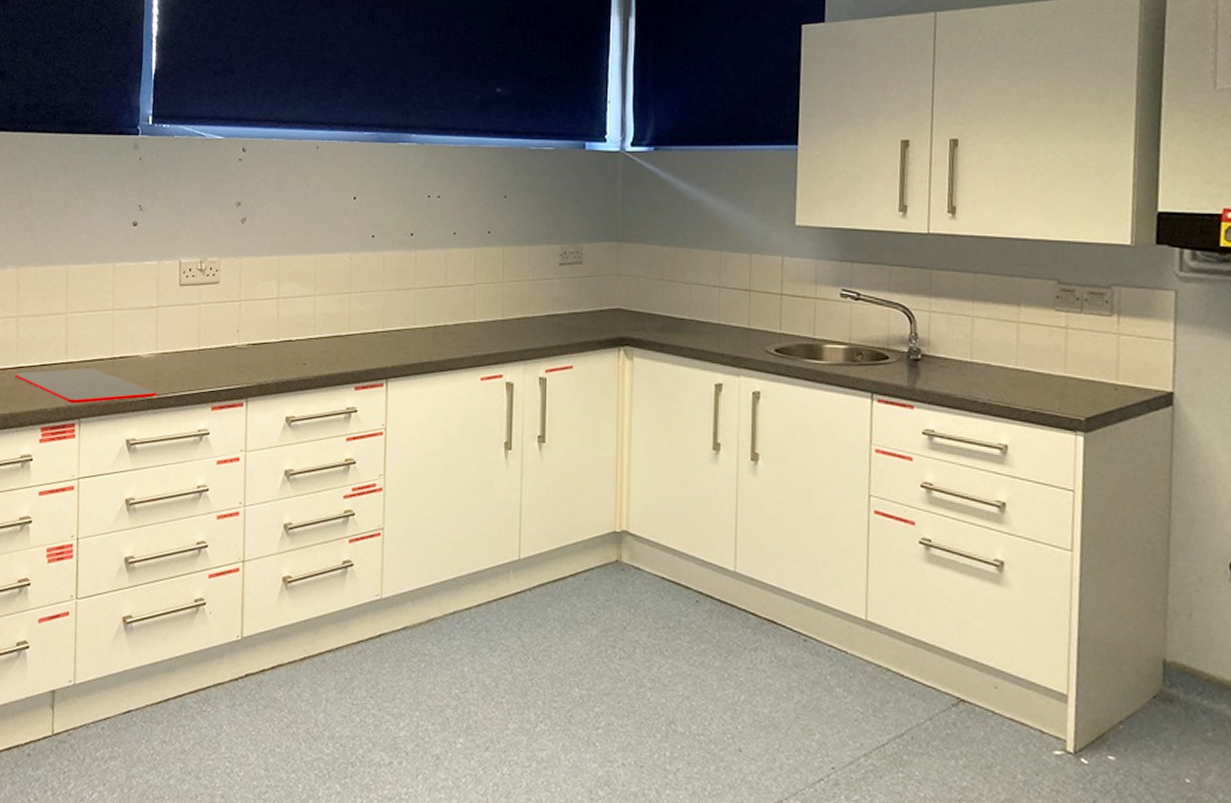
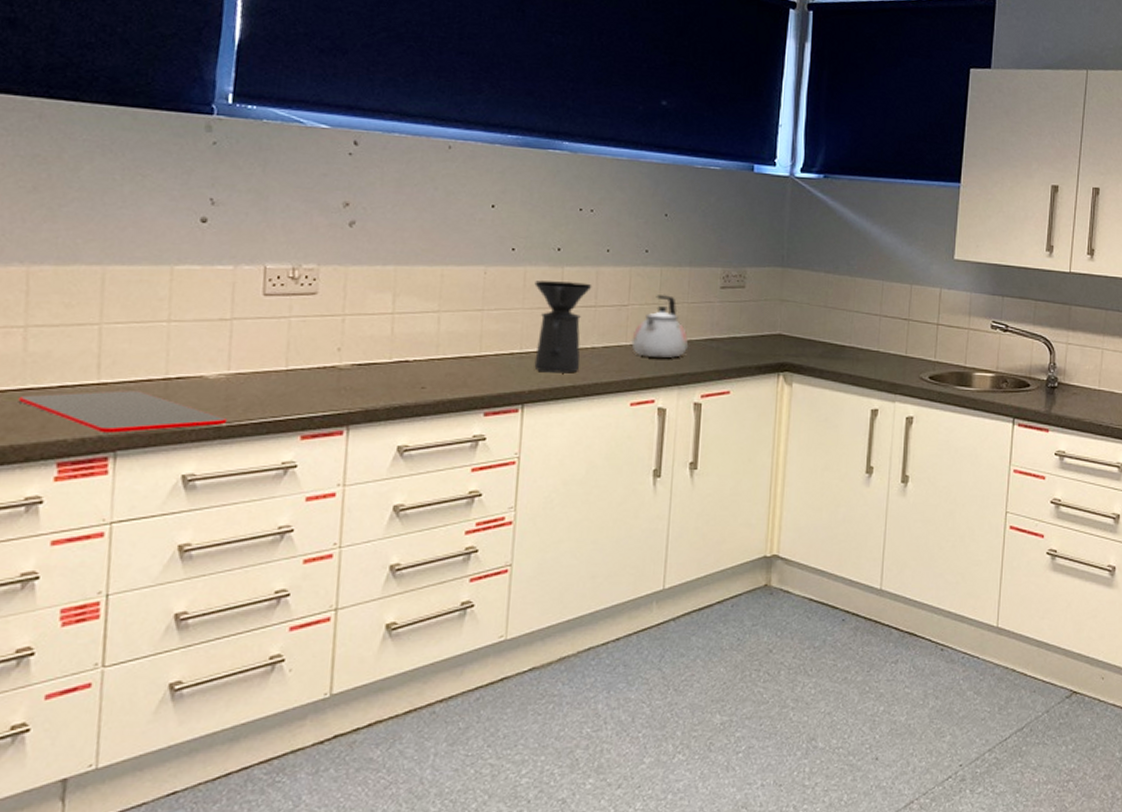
coffee maker: none [392,264,442,350] -> present [534,280,592,373]
kettle: none [479,274,532,334] -> present [631,295,689,358]

